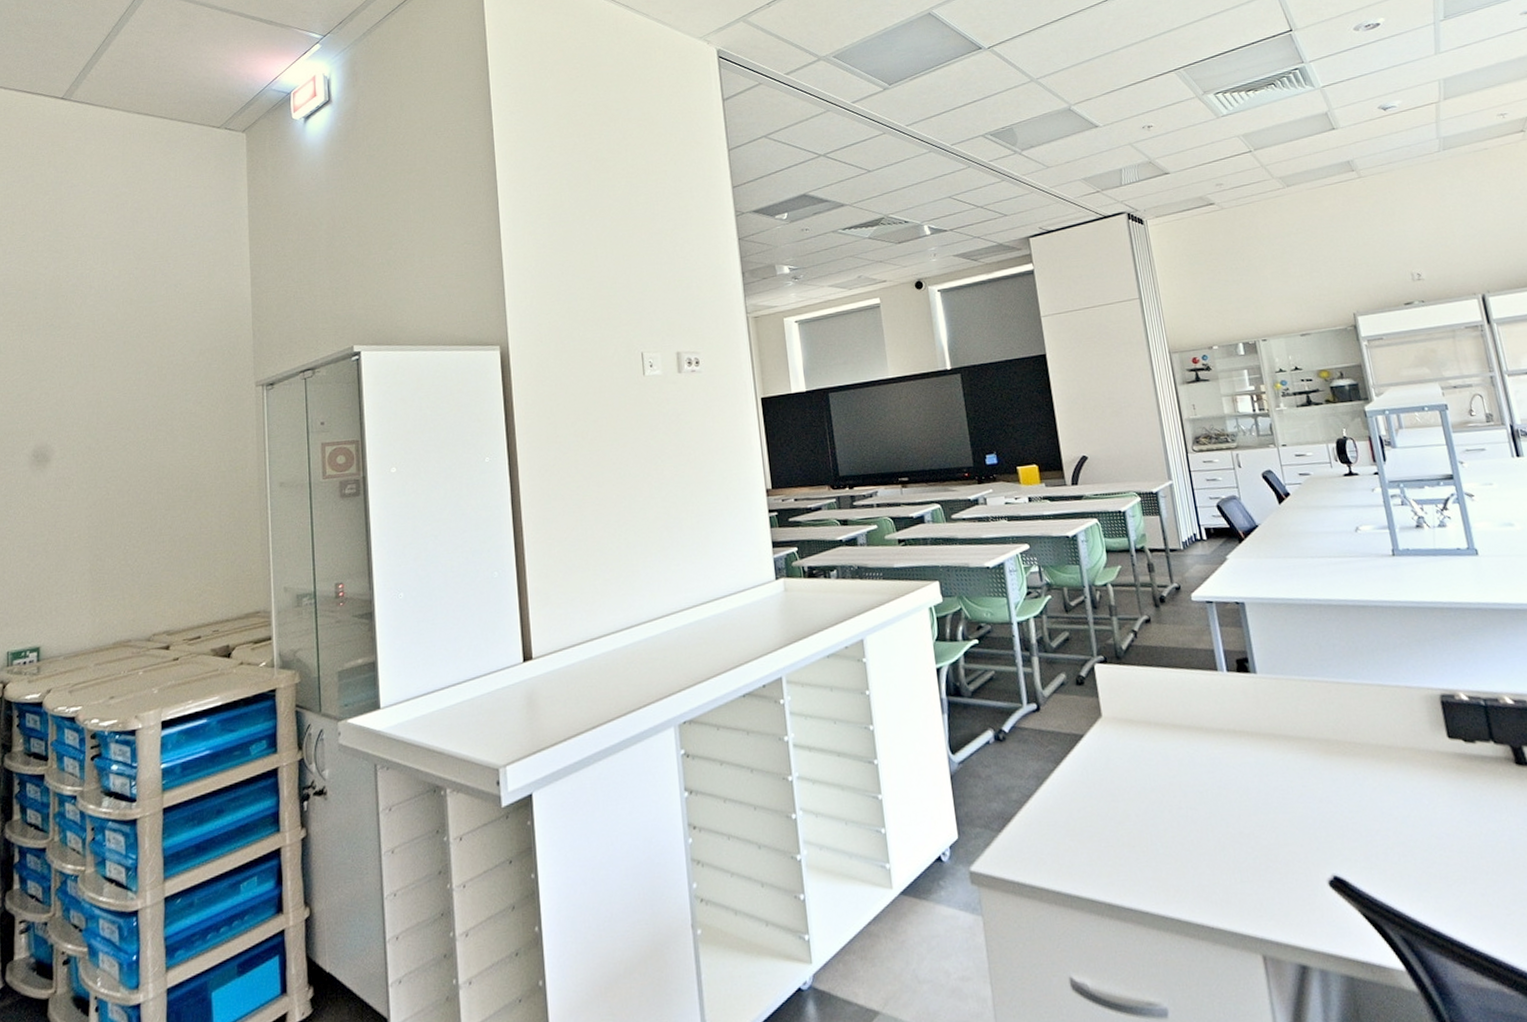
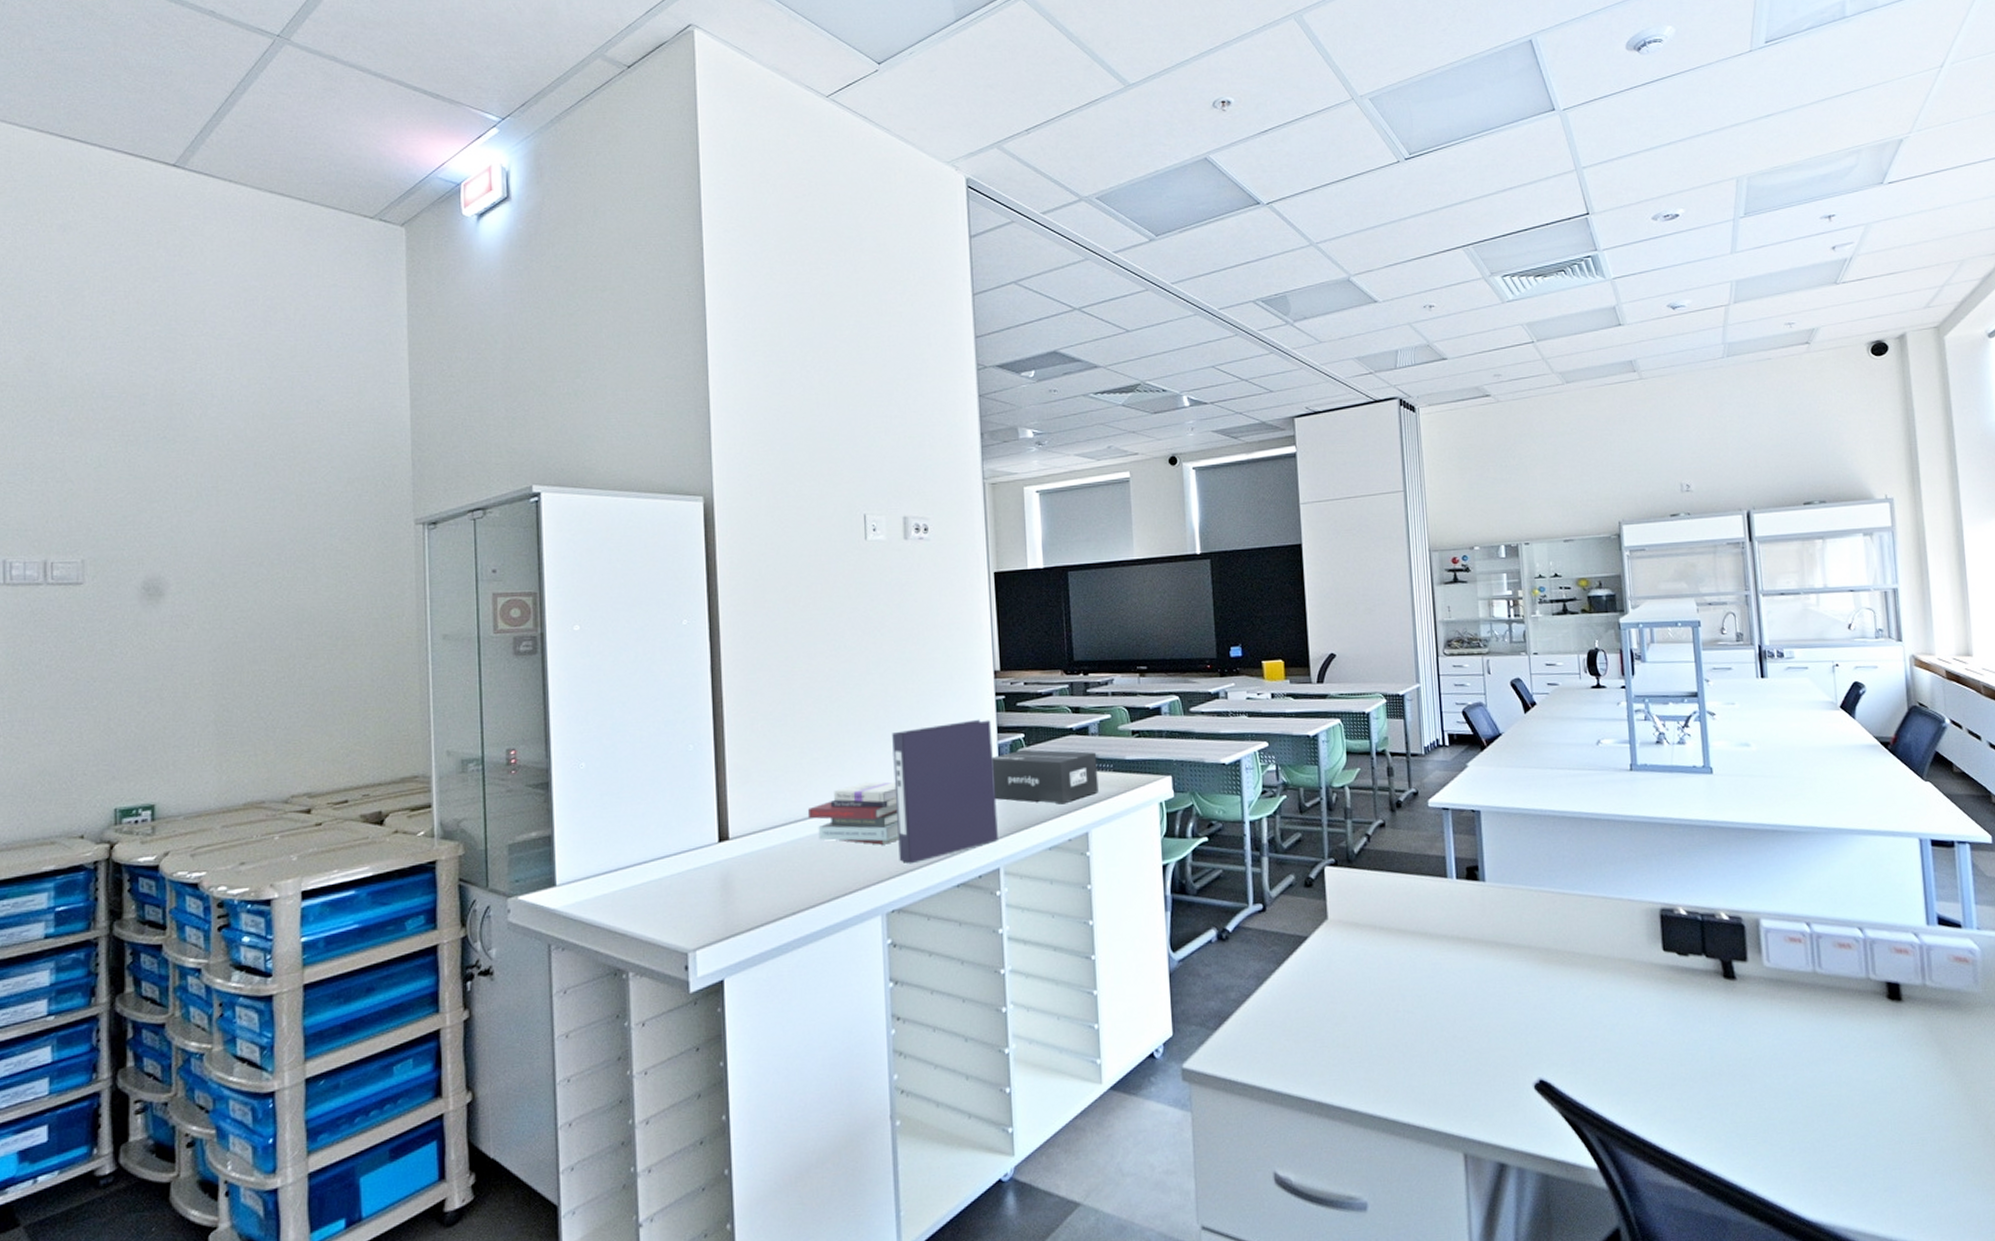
books: none [602,598,687,659] -> present [807,781,900,845]
binder: none [676,535,779,677] -> present [892,719,998,864]
box: none [768,561,871,613] -> present [992,749,1099,804]

